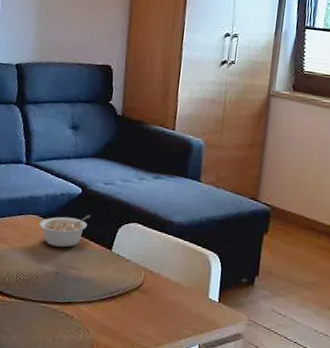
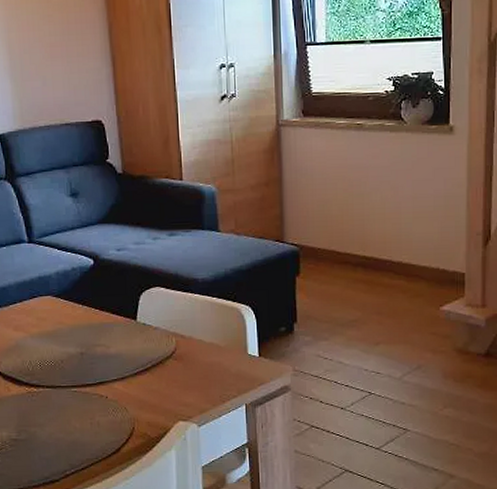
legume: present [38,214,91,248] -> none [53,286,108,326]

